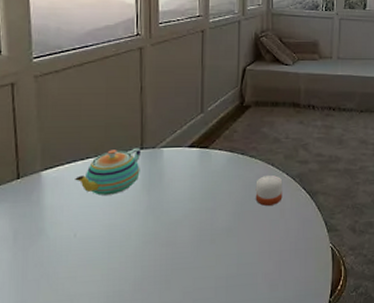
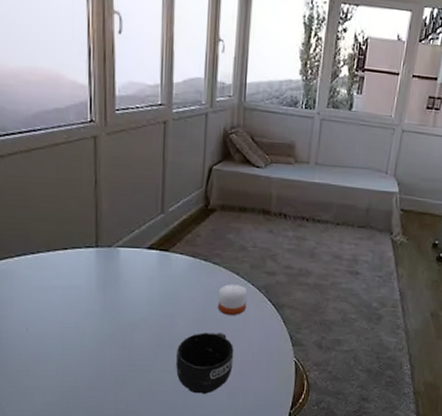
teapot: present [75,148,141,195] -> none [26,245,95,292]
mug: none [218,224,273,288] -> present [176,333,234,394]

